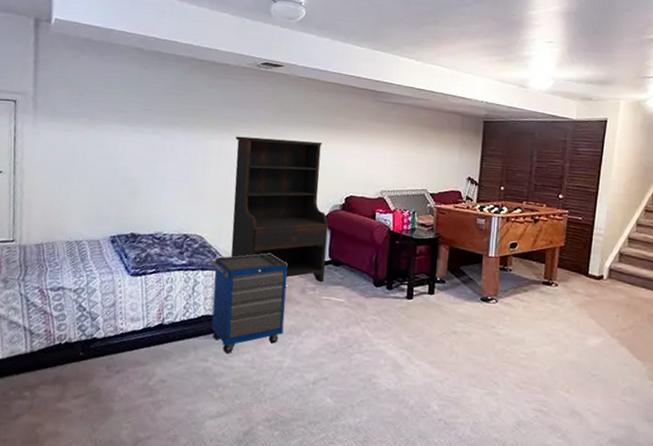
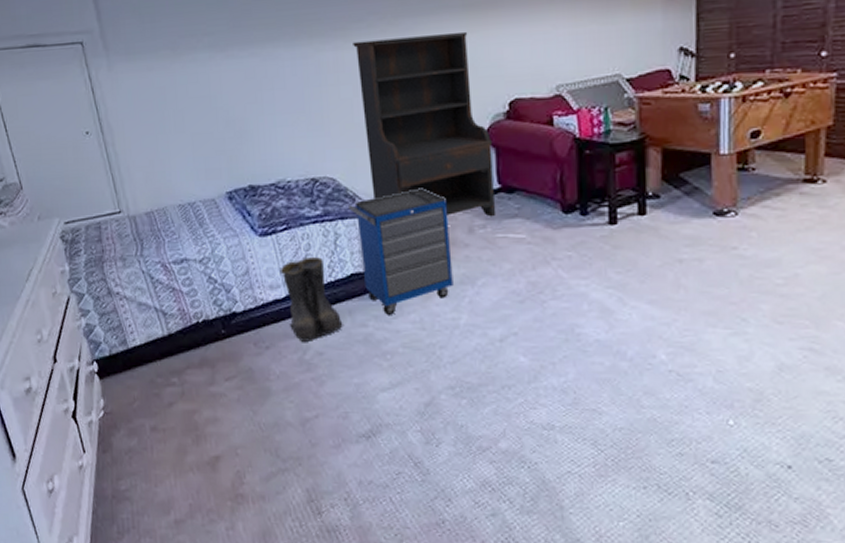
boots: none [141,298,188,370] -> present [279,257,345,342]

